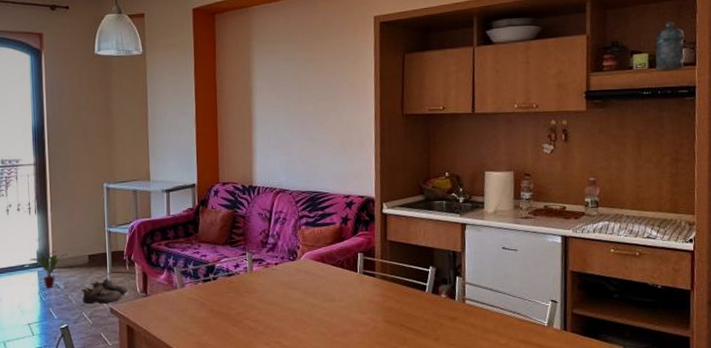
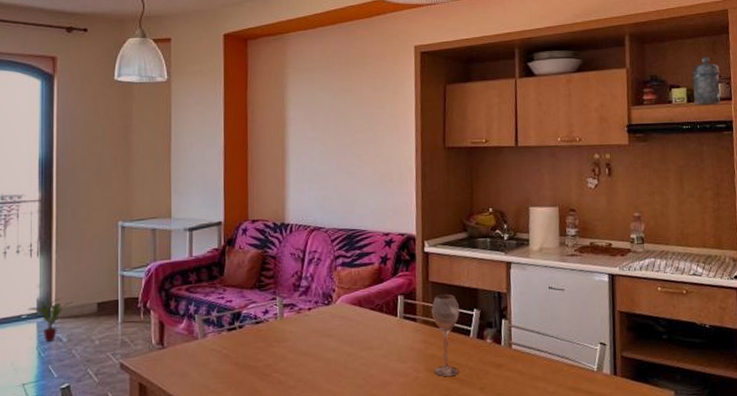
shoe: present [81,278,128,304] -> none [87,329,142,359]
wineglass: none [389,252,416,328] -> present [431,293,460,377]

